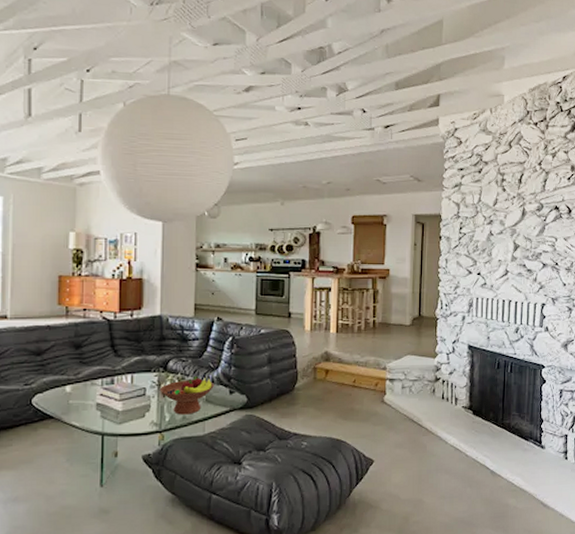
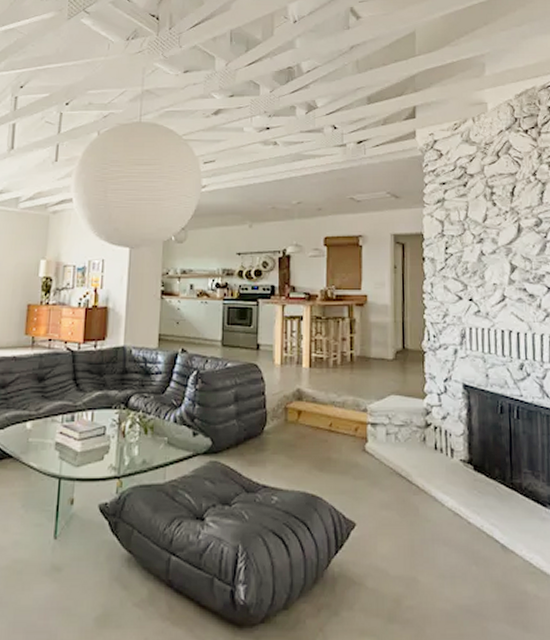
fruit bowl: present [161,374,214,415] -> none [121,412,176,459]

